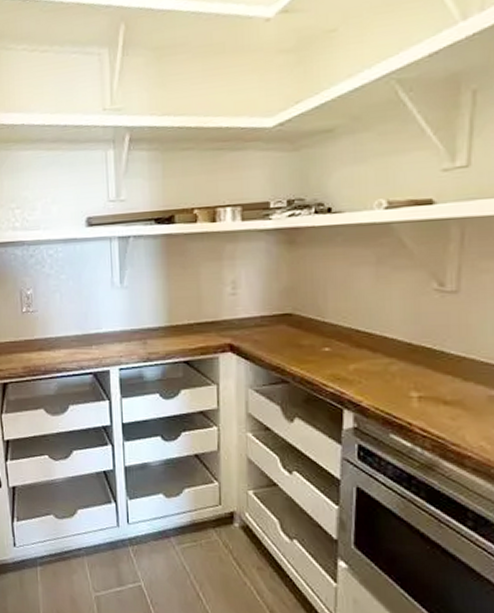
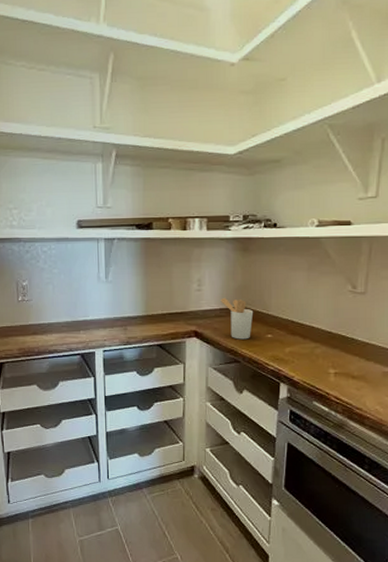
utensil holder: none [261,302,305,354] -> present [221,297,254,340]

